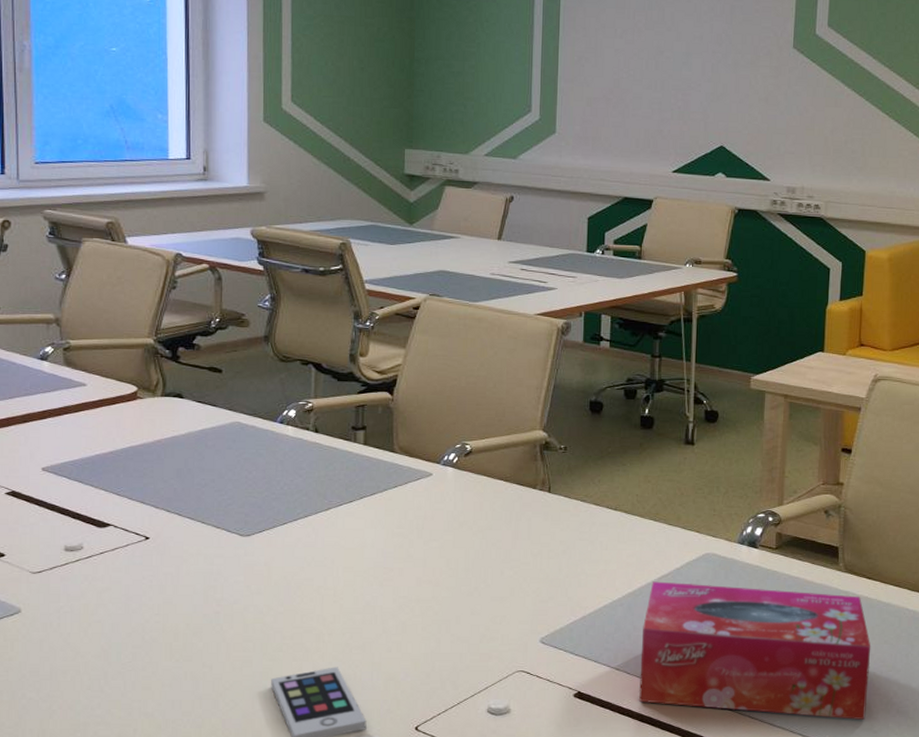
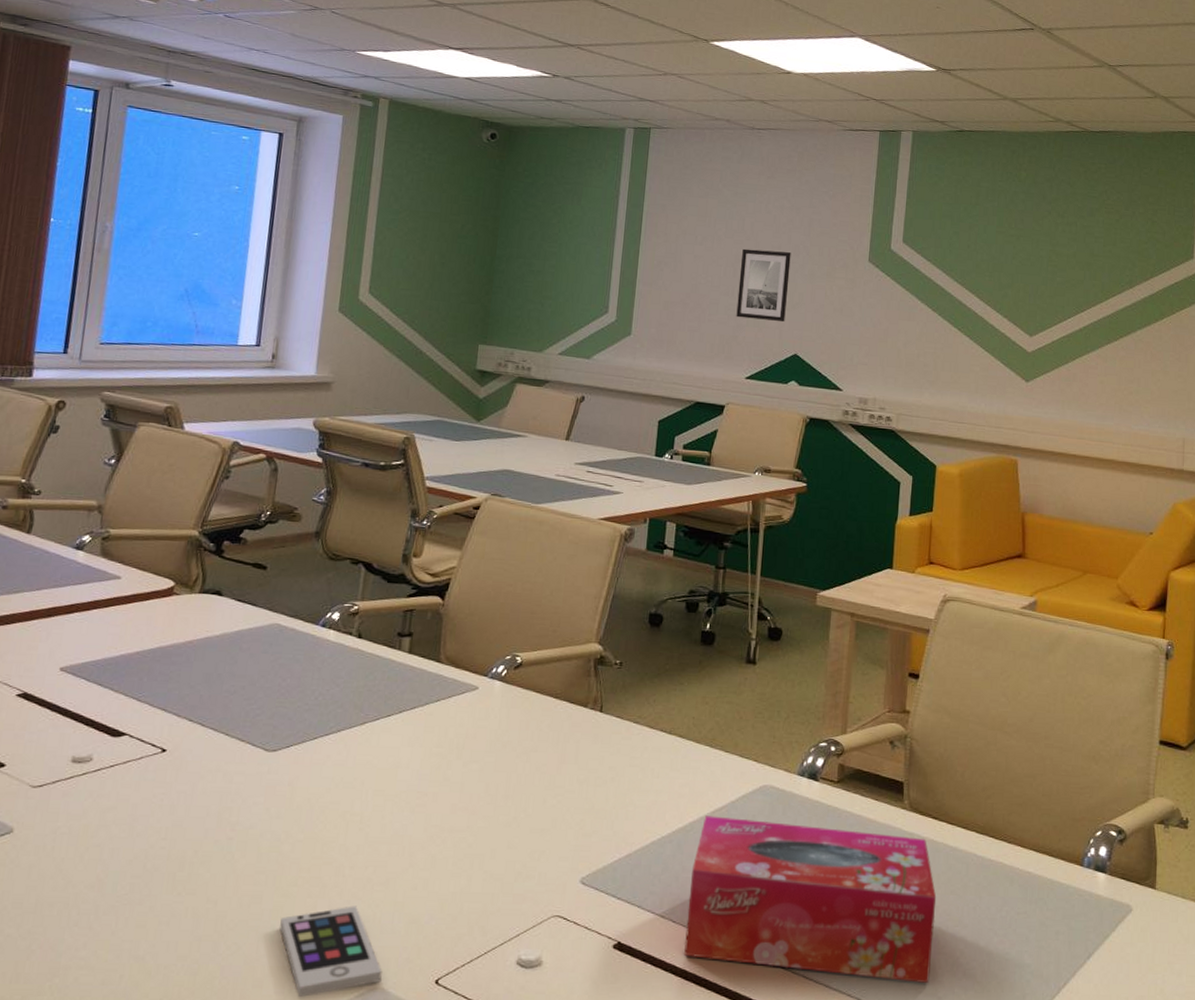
wall art: none [660,40,714,113] -> present [736,248,791,321]

